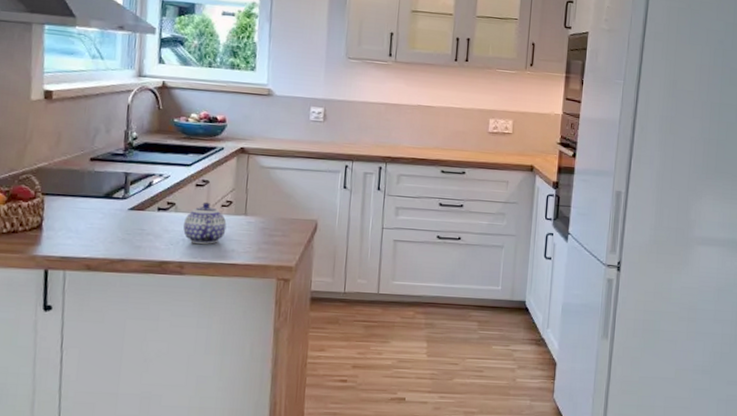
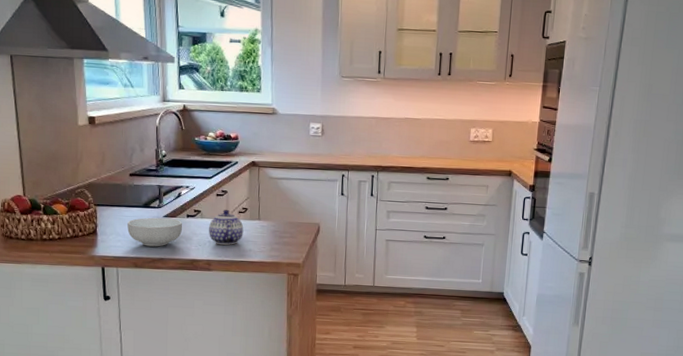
cereal bowl: none [81,210,152,246] -> present [127,217,183,247]

